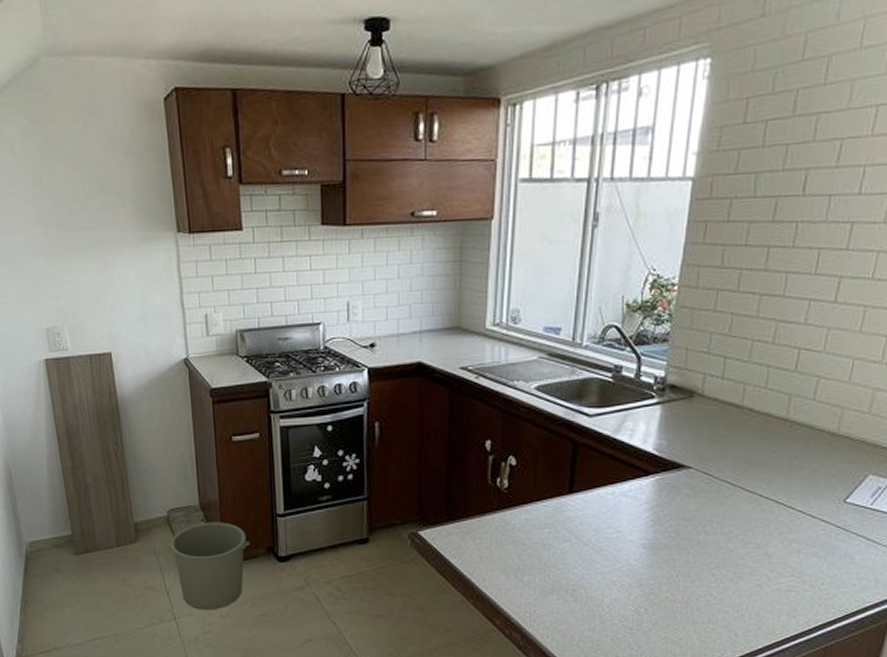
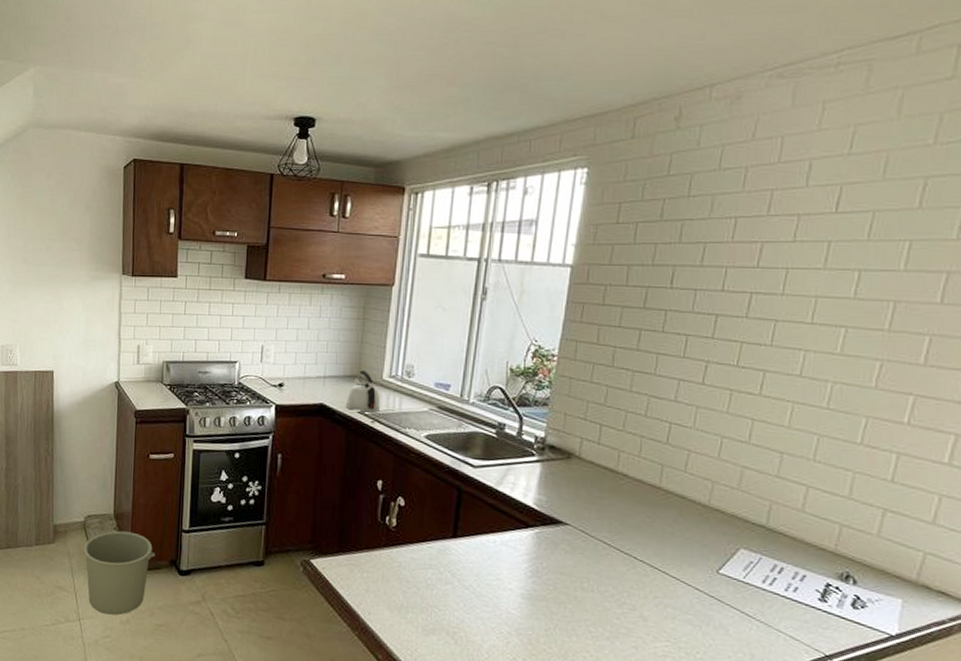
kettle: none [447,320,484,367] -> present [346,370,380,413]

